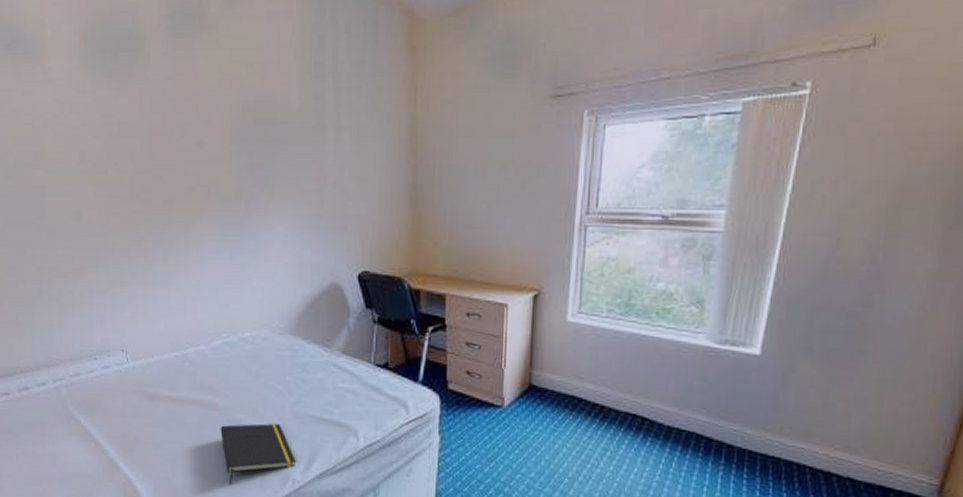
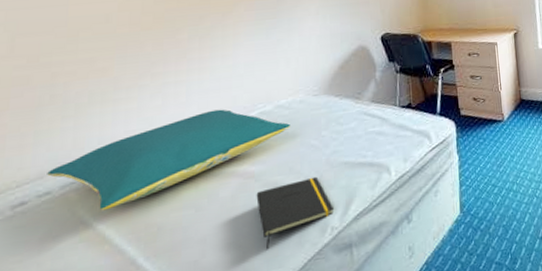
pillow: none [42,331,255,411] -> present [47,109,291,211]

